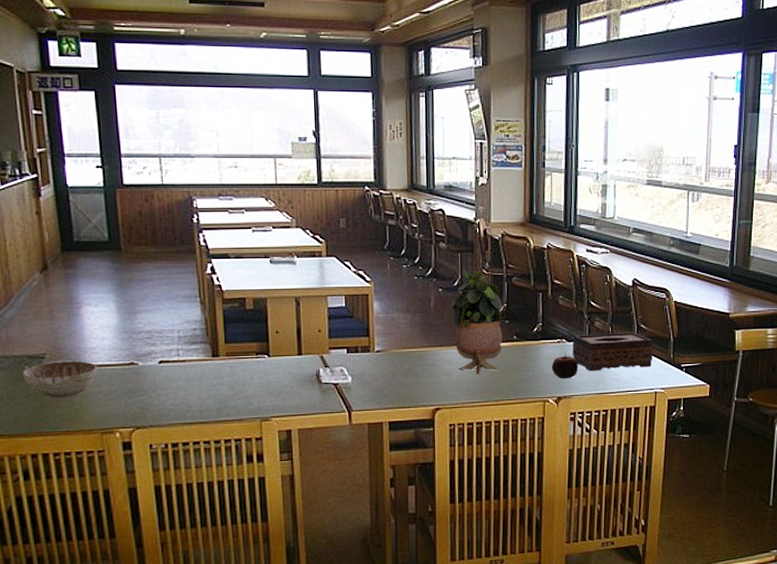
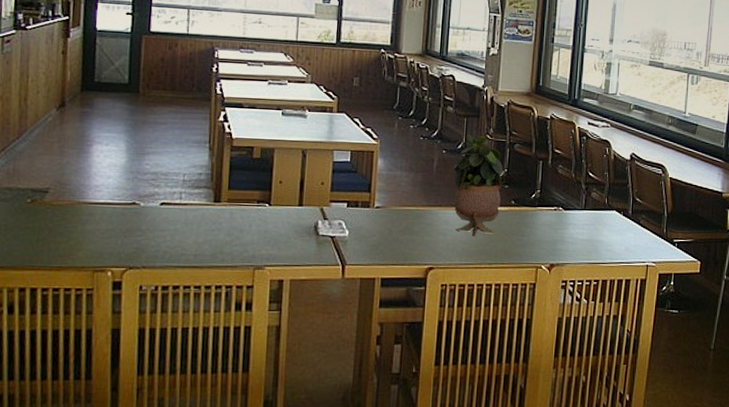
decorative bowl: present [22,360,98,398] -> none [23,196,99,233]
apple: present [551,354,579,379] -> none [546,222,573,247]
tissue box: present [572,332,654,372] -> none [567,204,648,241]

